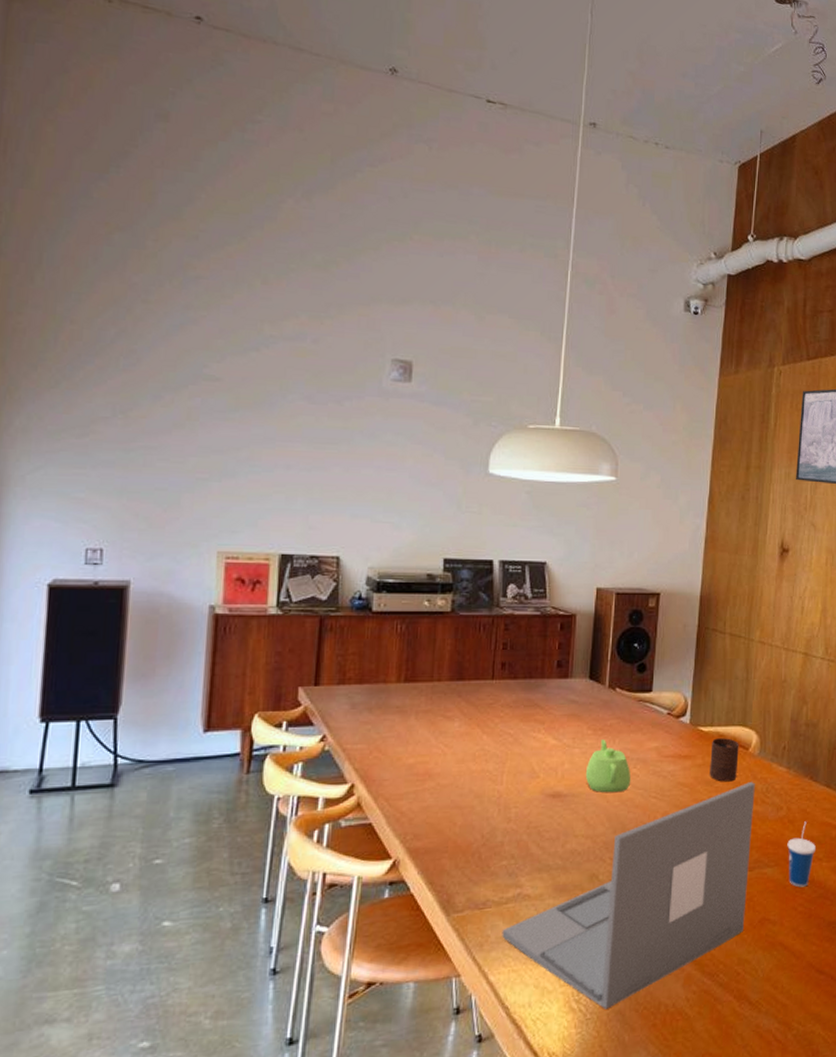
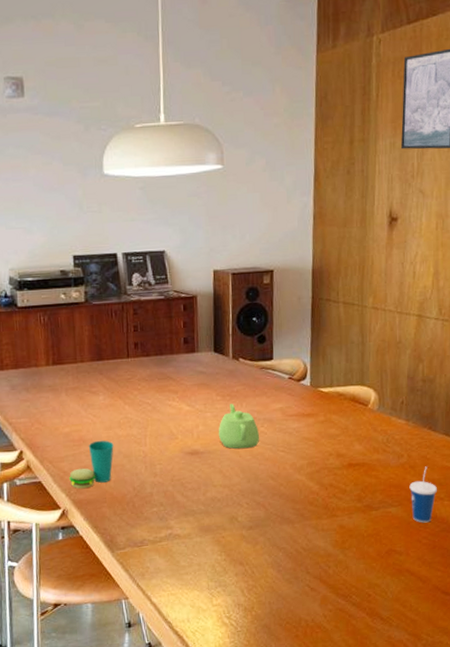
cup: none [407,775,465,835] -> present [69,440,114,489]
laptop: present [502,782,755,1009] -> none [159,434,376,624]
cup: present [710,738,739,782] -> none [331,396,359,435]

